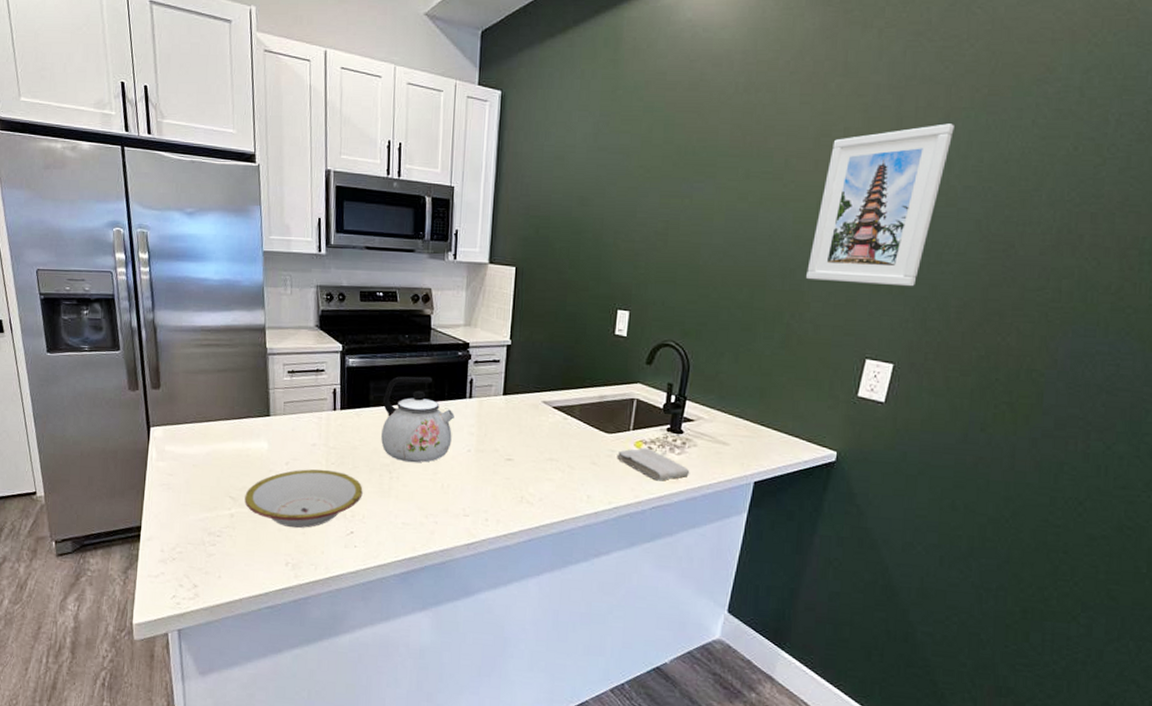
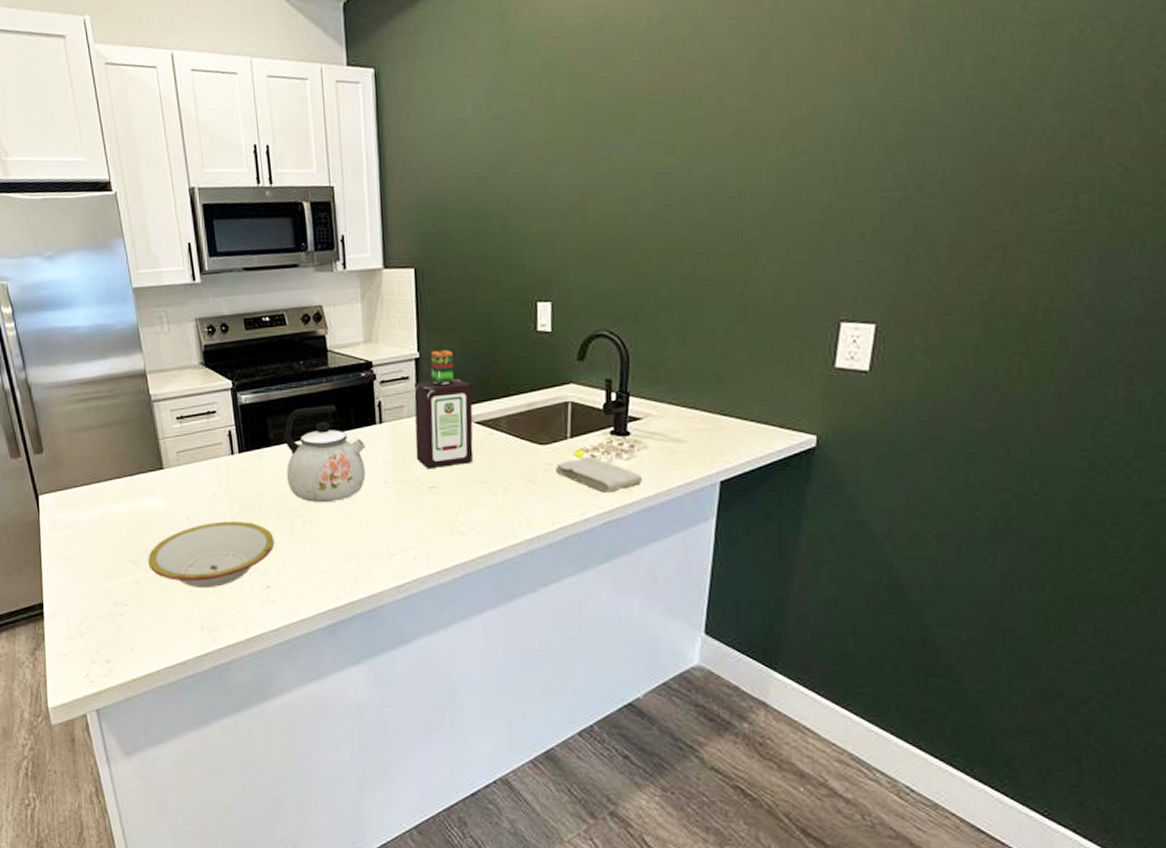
bottle: none [498,340,554,443] -> present [413,350,474,469]
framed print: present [806,123,954,287] -> none [757,25,923,238]

